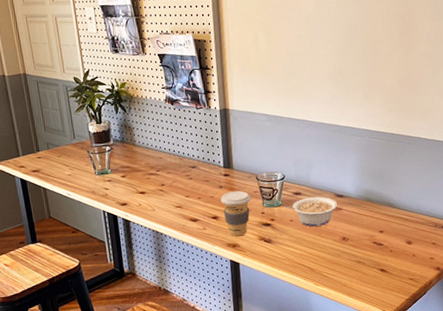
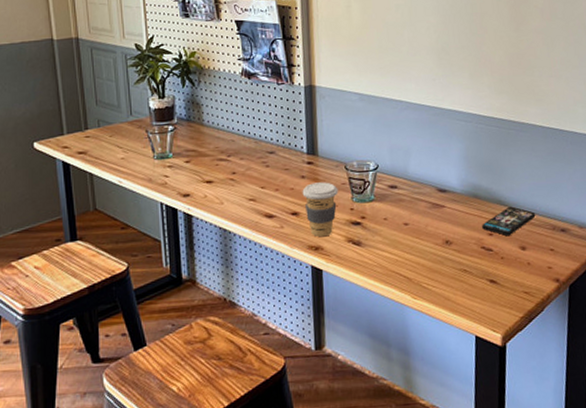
legume: present [285,196,338,227] -> none [378,191,440,227]
smartphone: none [374,208,421,233] -> present [482,206,536,237]

